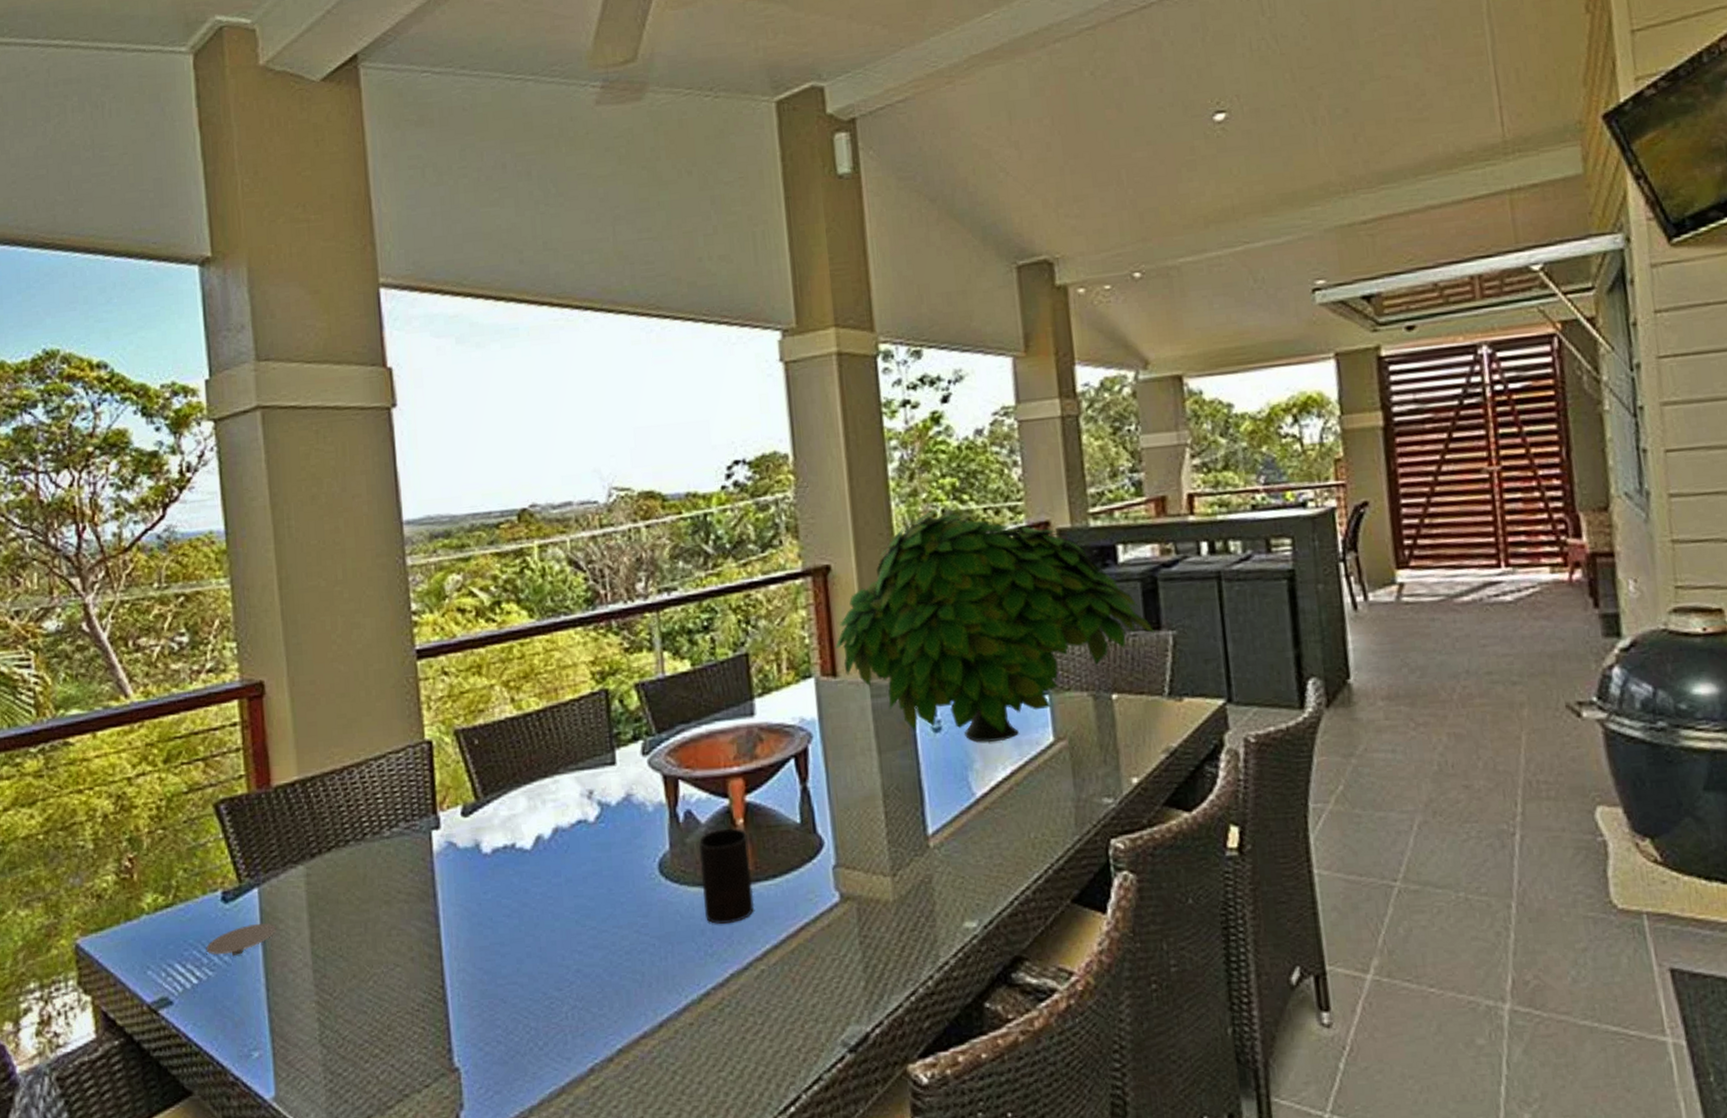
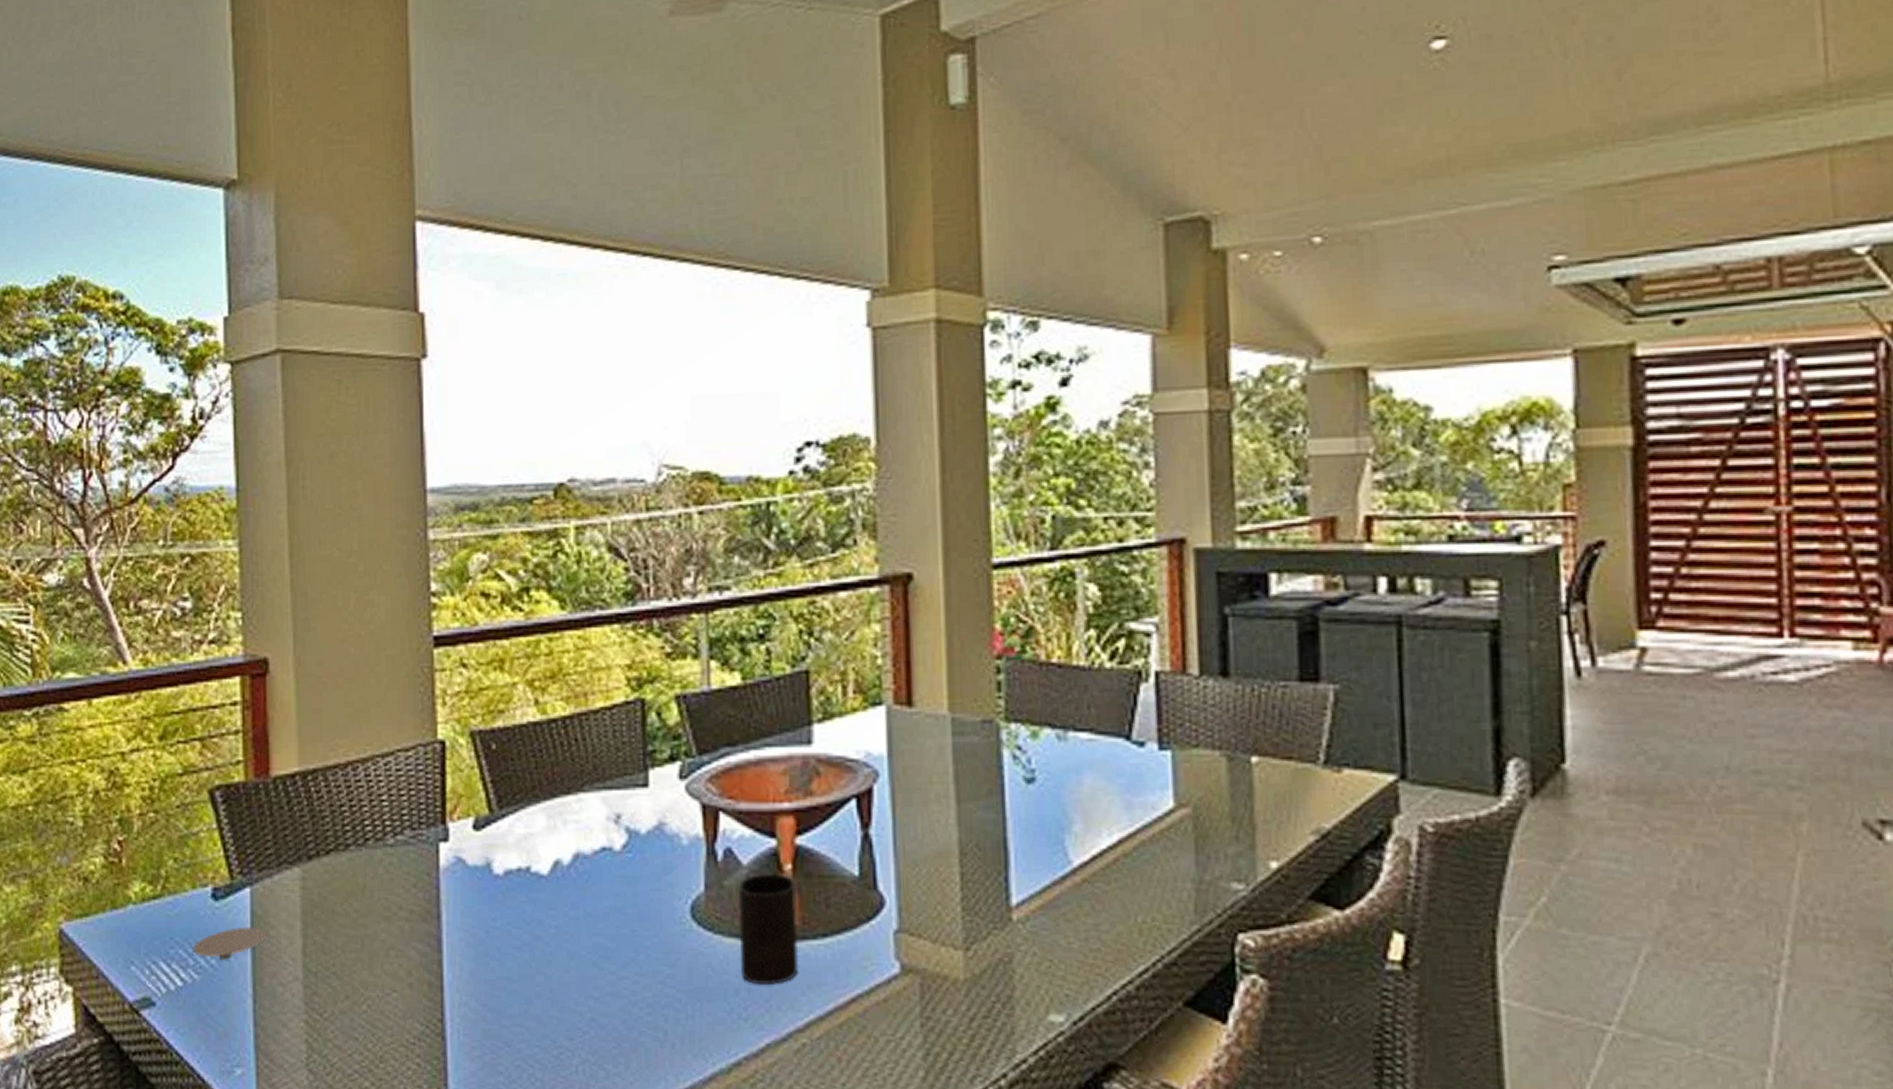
plant: present [835,510,1156,743] -> none [913,516,1312,802]

